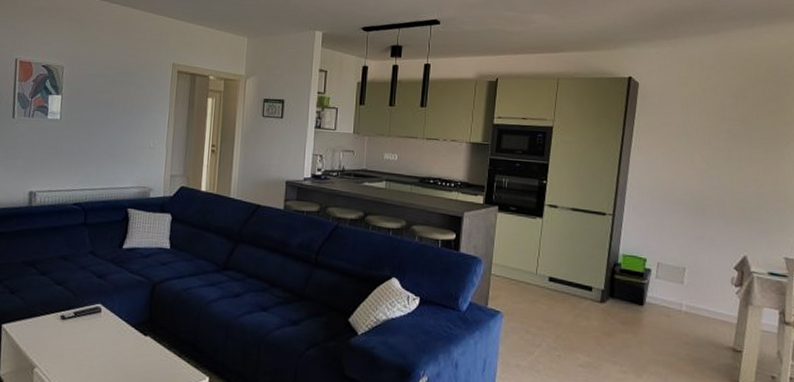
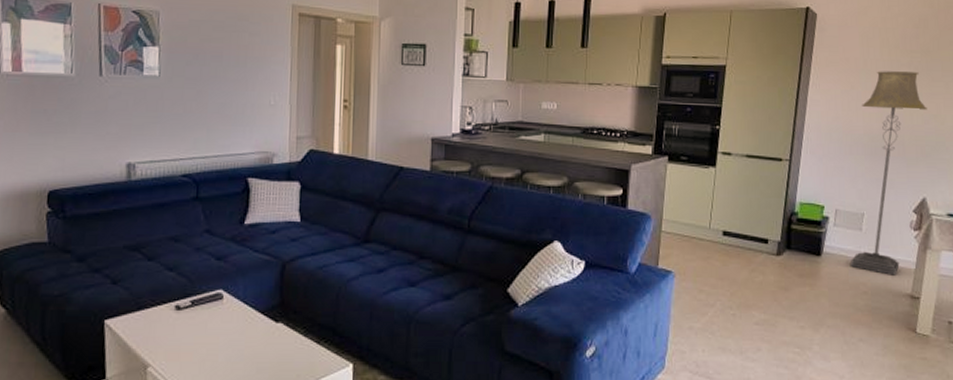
floor lamp: none [673,136,747,328] -> present [851,71,927,275]

